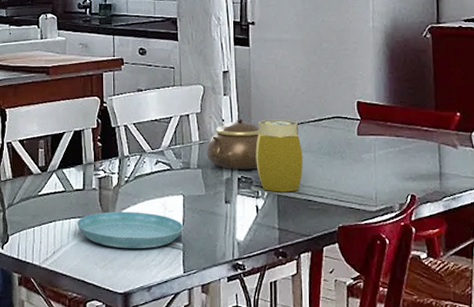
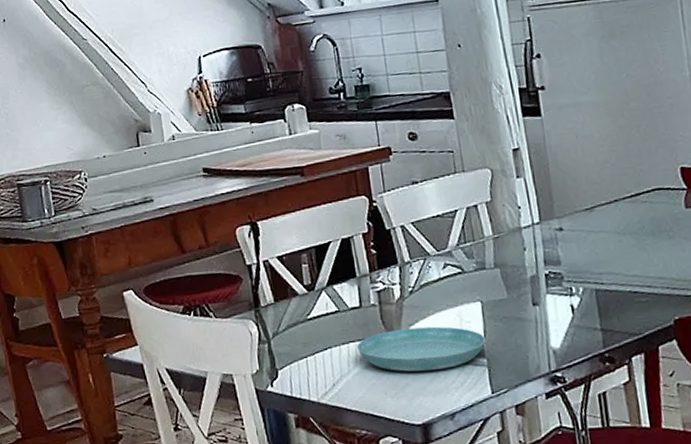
teapot: present [206,118,259,169] -> none [503,202,568,265]
jar: present [255,119,303,193] -> none [562,198,623,287]

